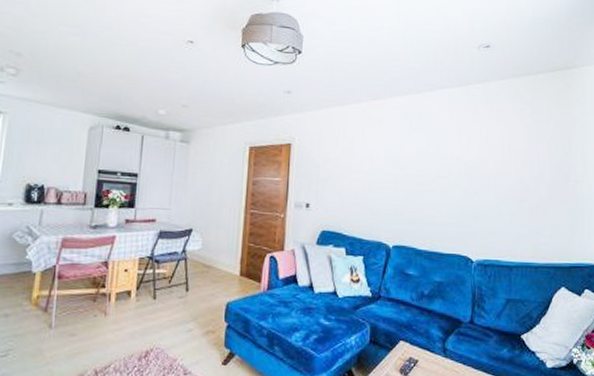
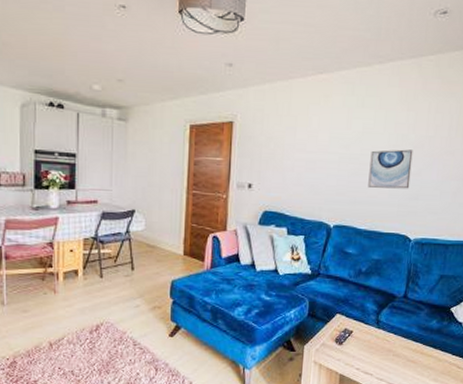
wall art: none [425,170,468,209] -> present [368,149,413,189]

